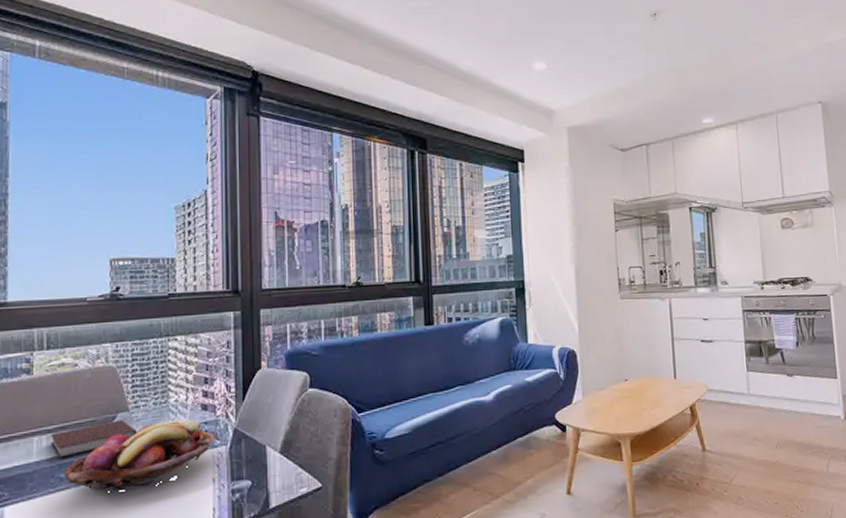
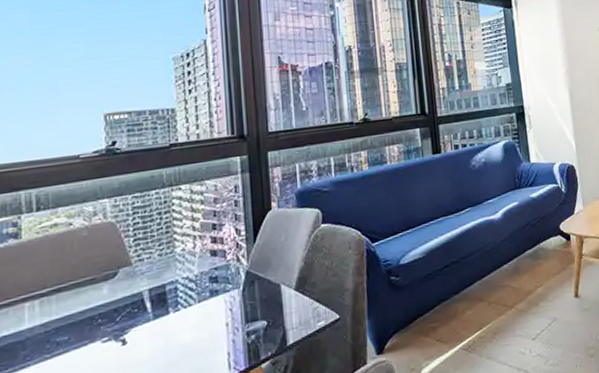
notebook: present [50,420,137,458] -> none [43,275,142,322]
fruit basket: present [63,419,218,492] -> none [60,266,229,351]

